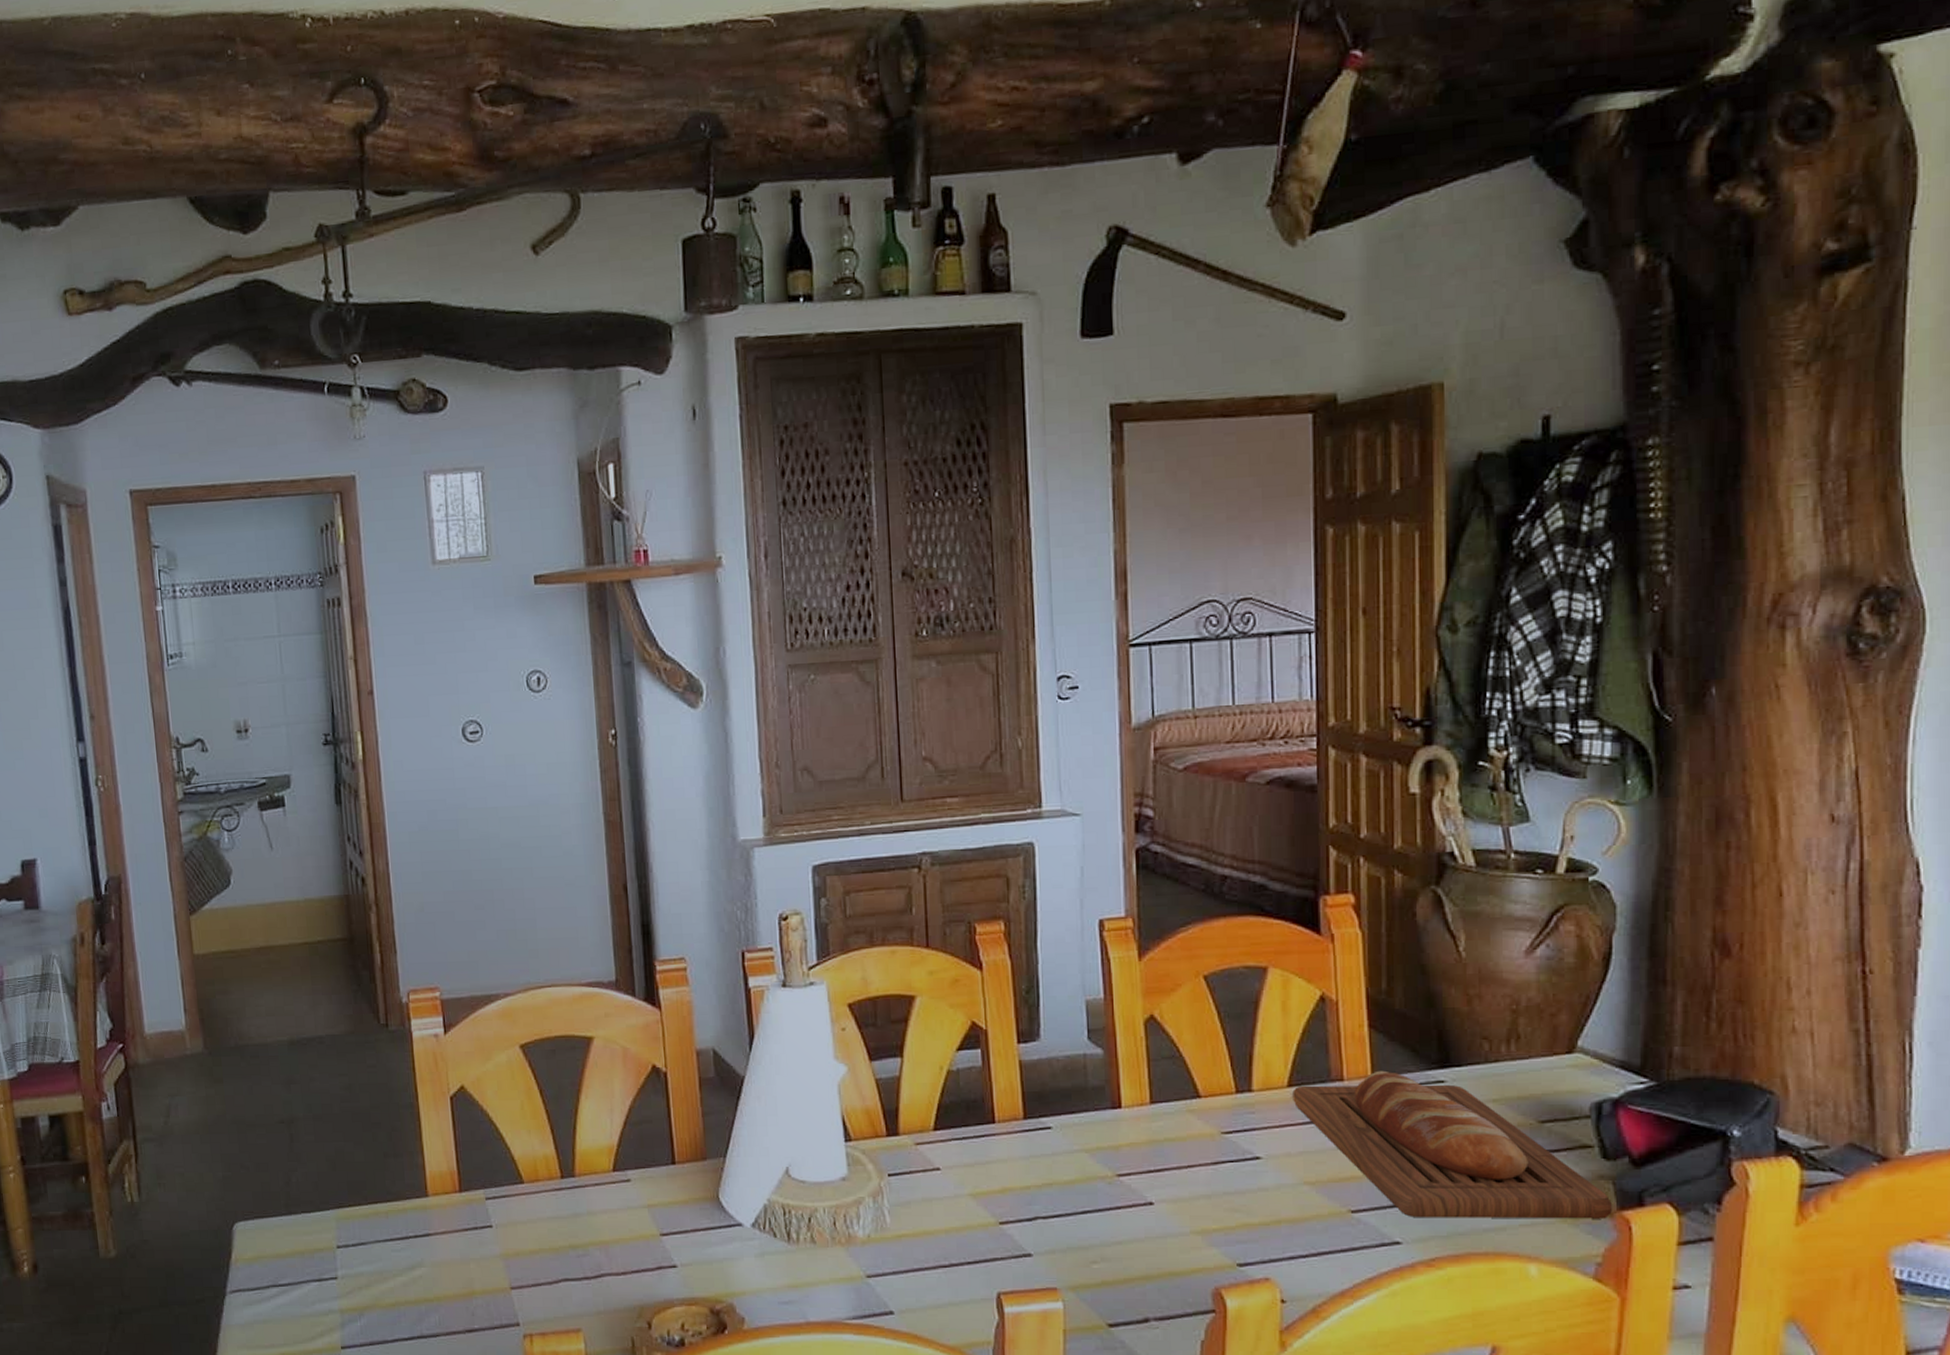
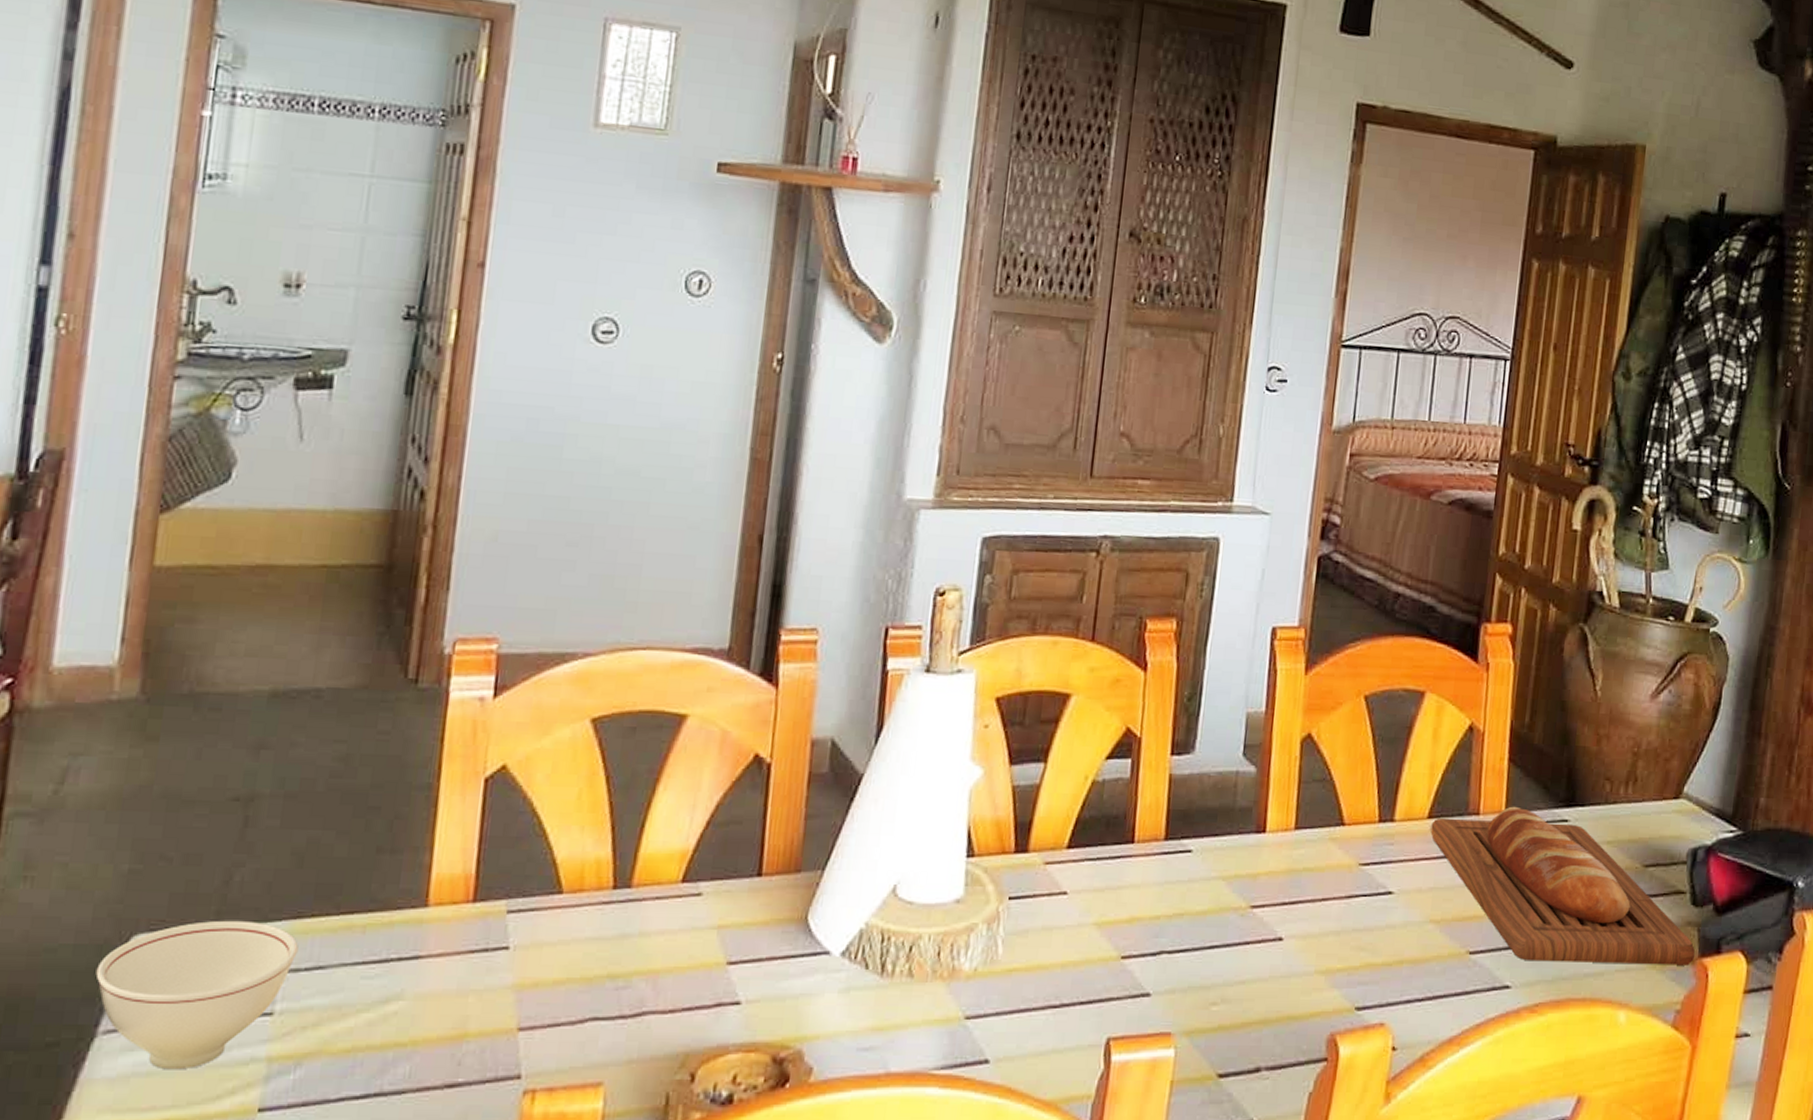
bowl: none [216,1210,345,1319] -> present [95,920,299,1070]

